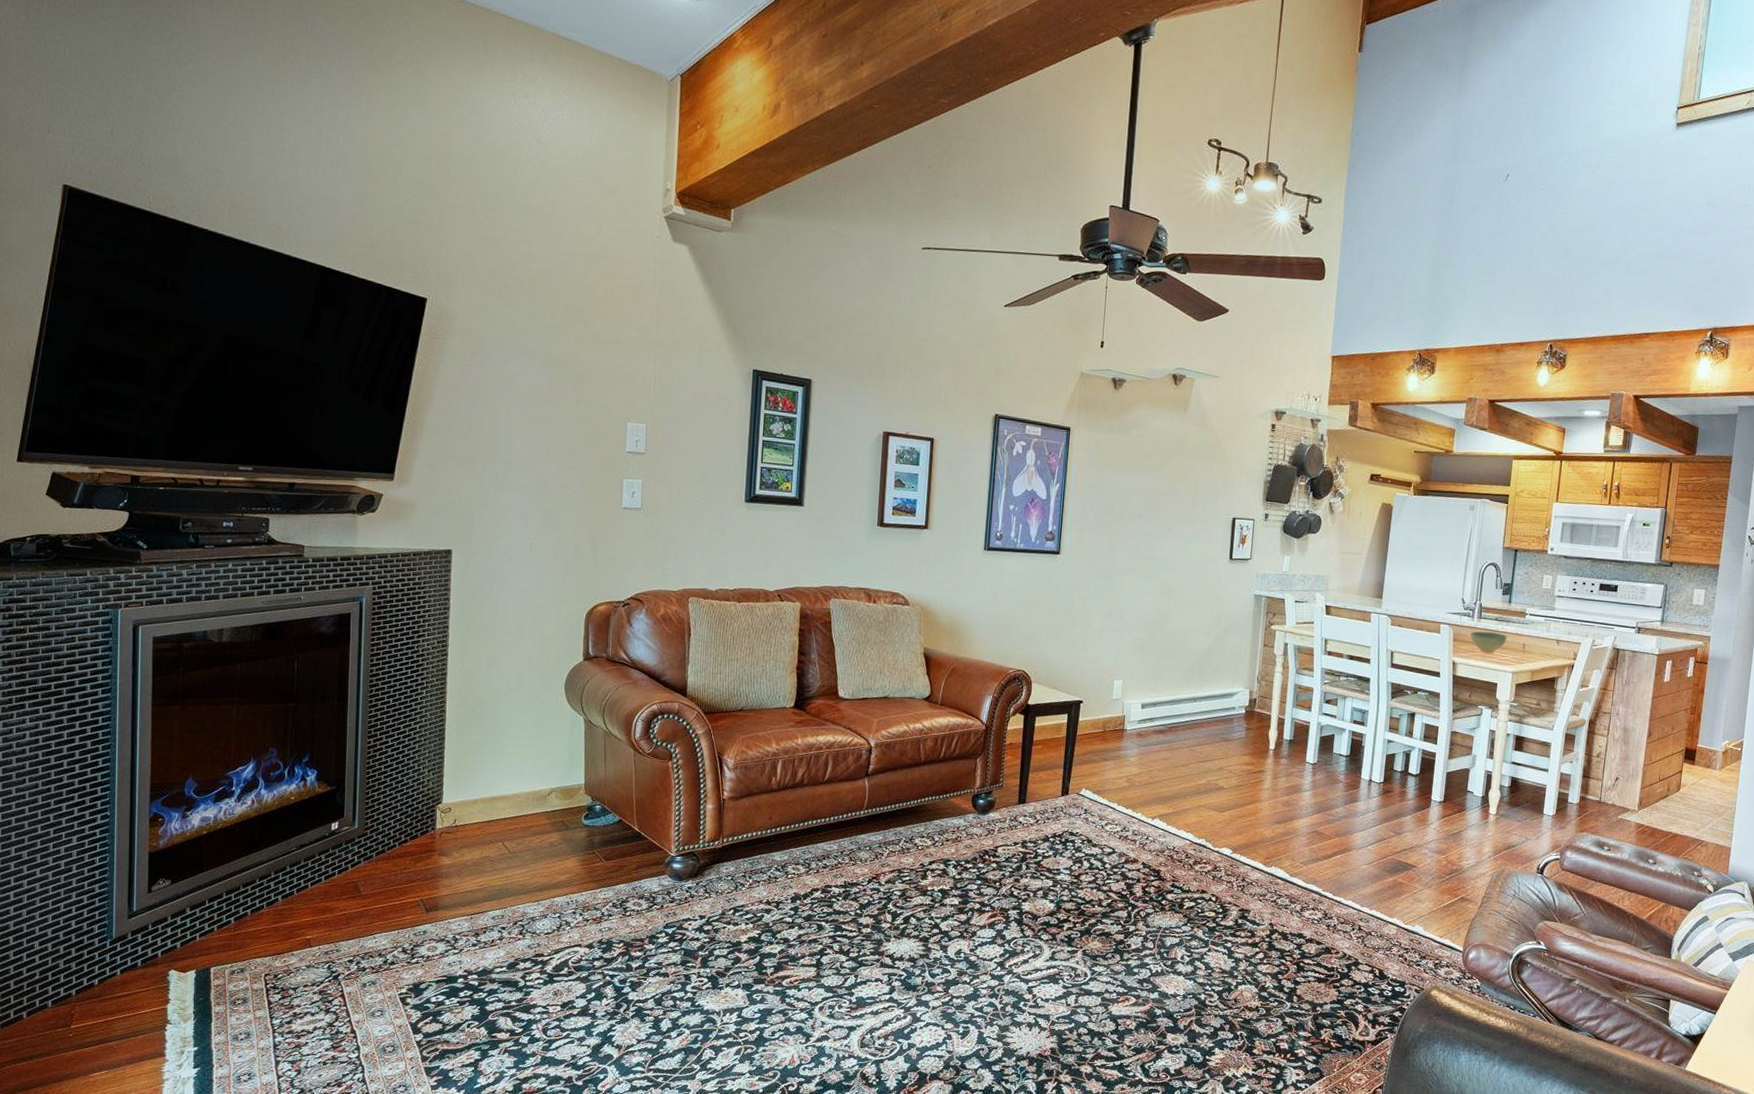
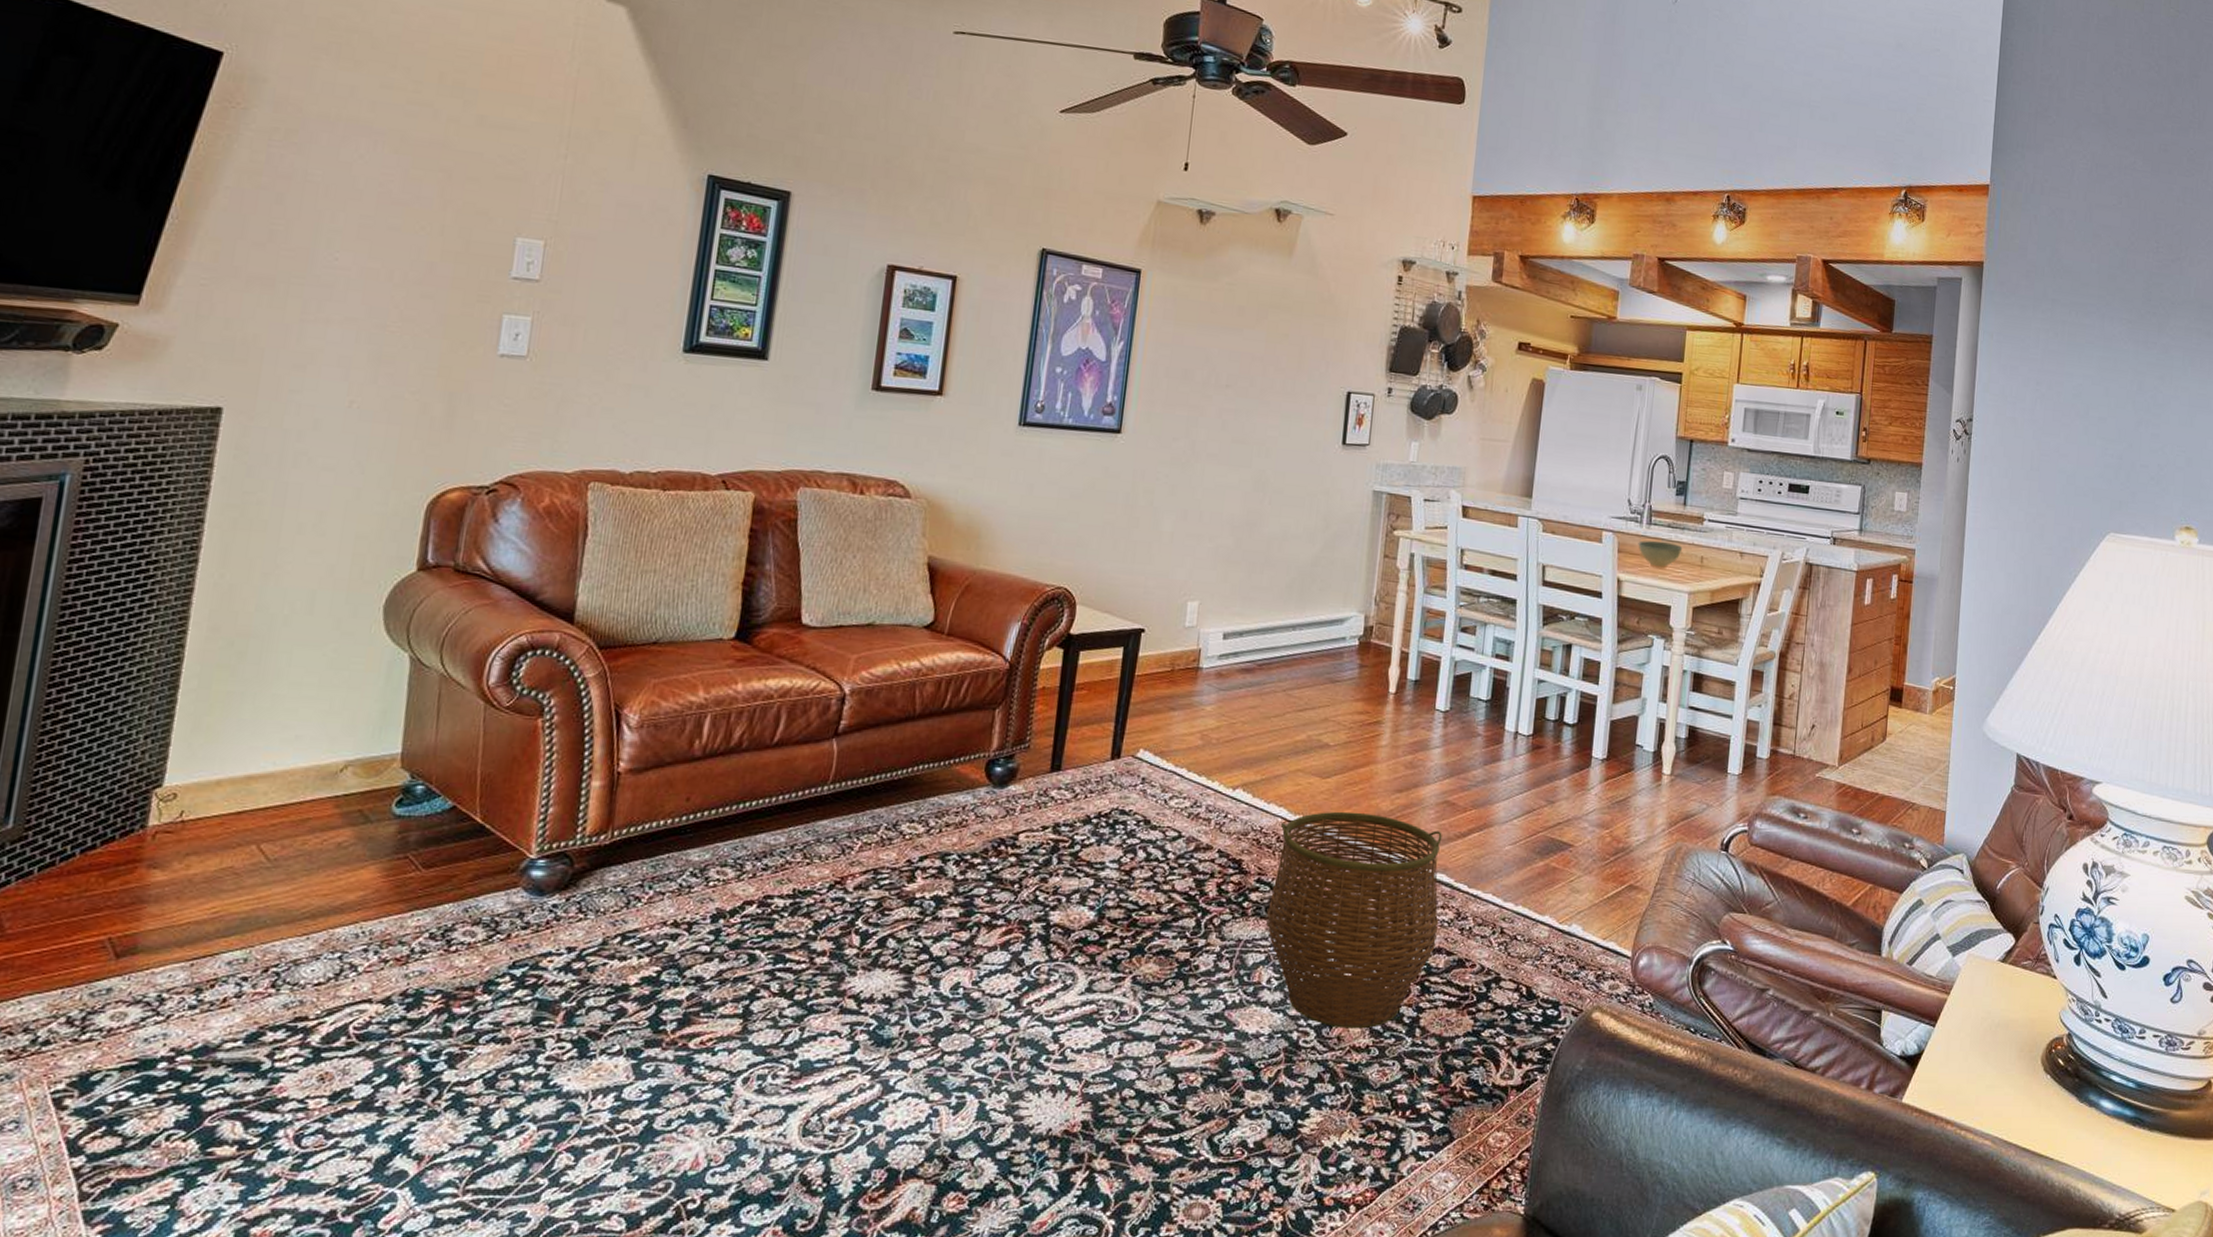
basket: none [1179,836,1312,995] -> present [1266,811,1442,1029]

